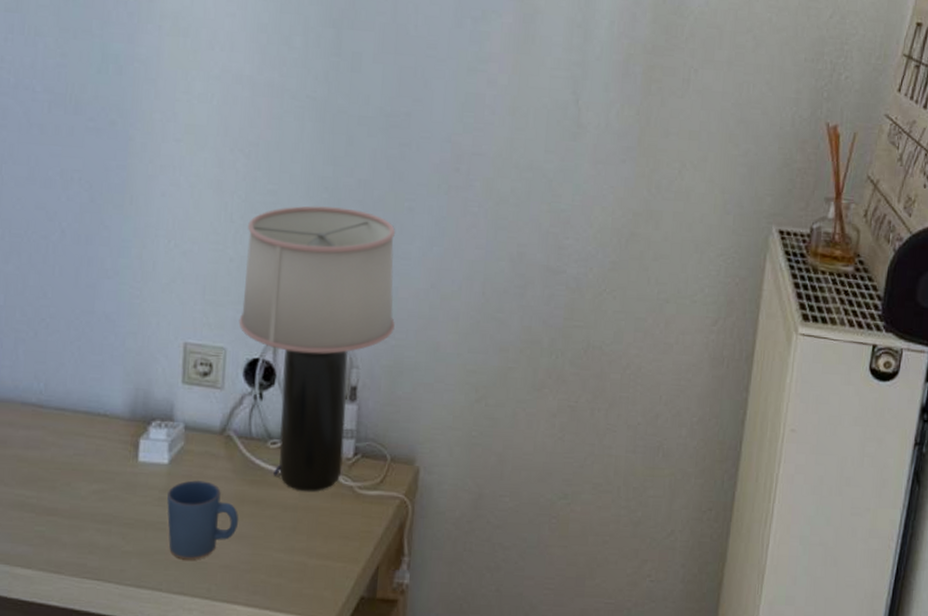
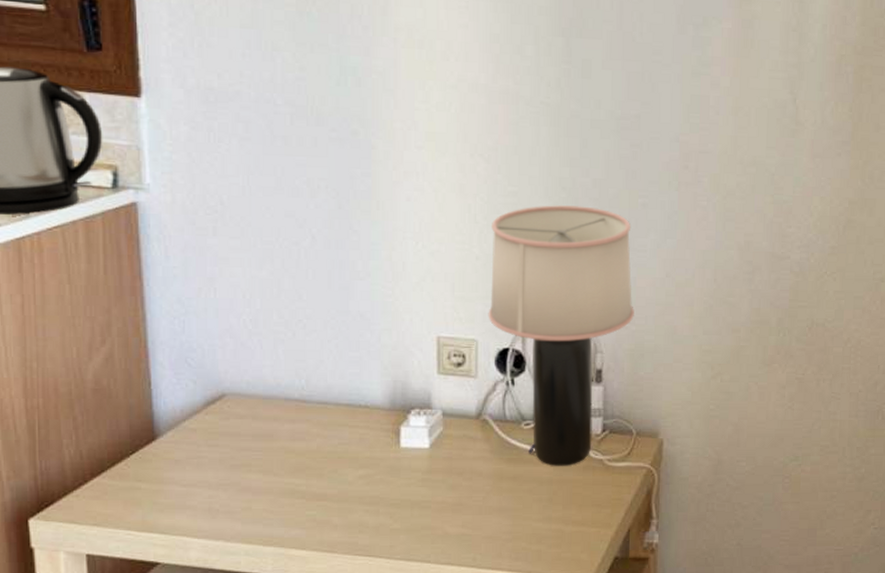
mug: present [167,480,239,560] -> none [430,462,499,533]

